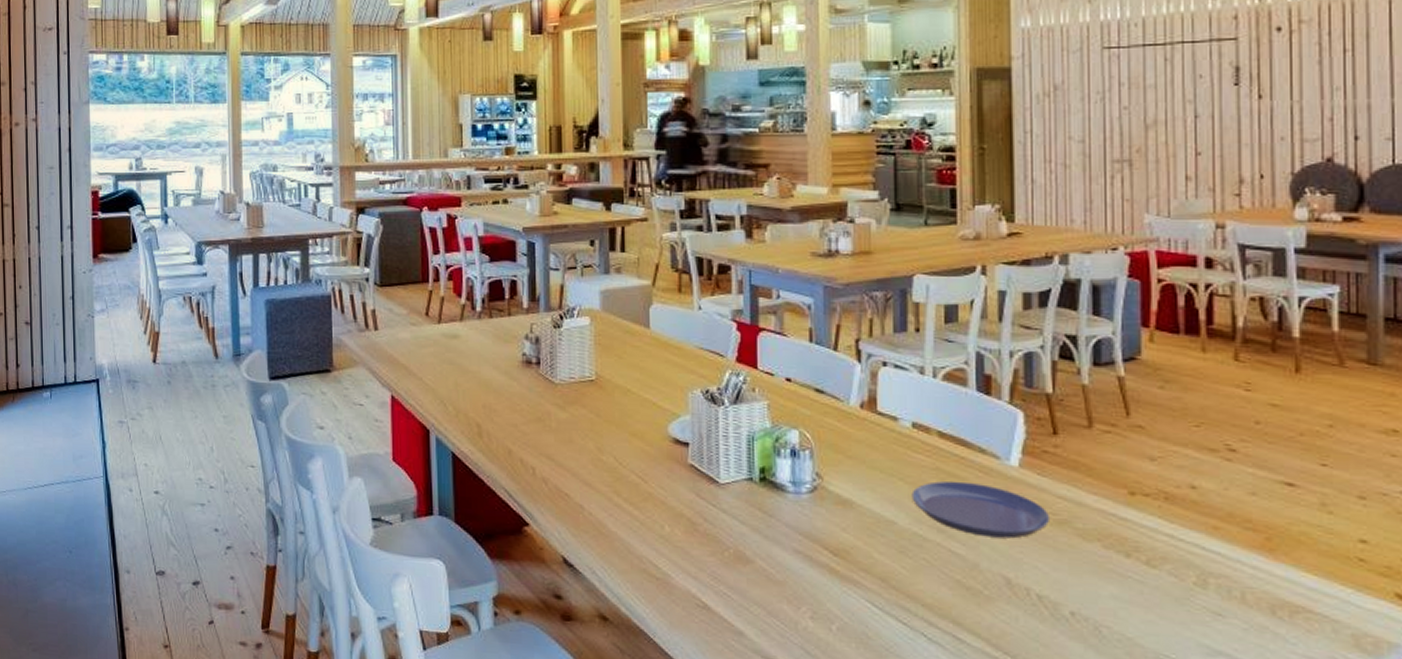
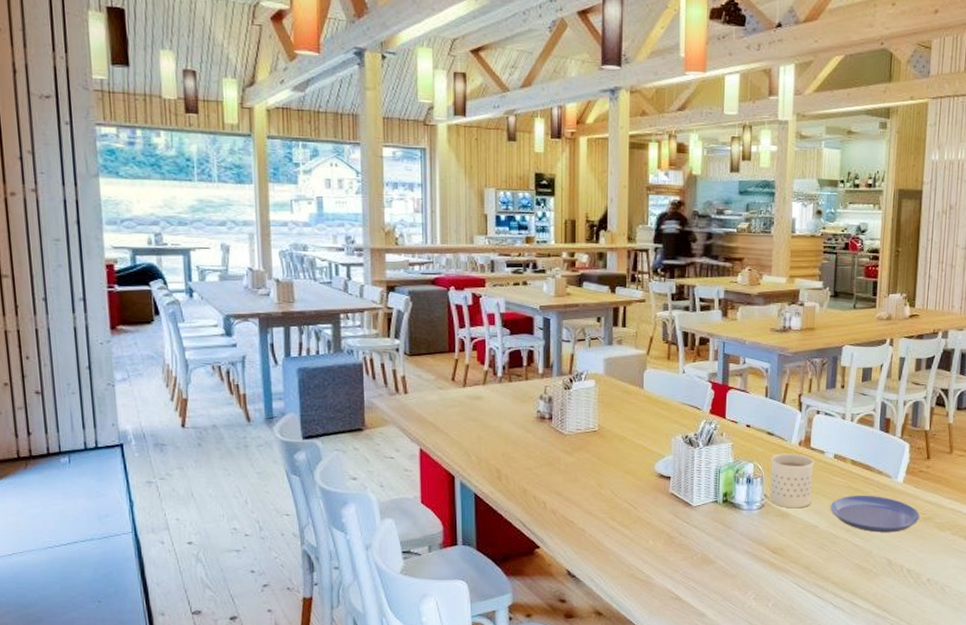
mug: none [822,418,885,495] -> present [769,453,815,509]

